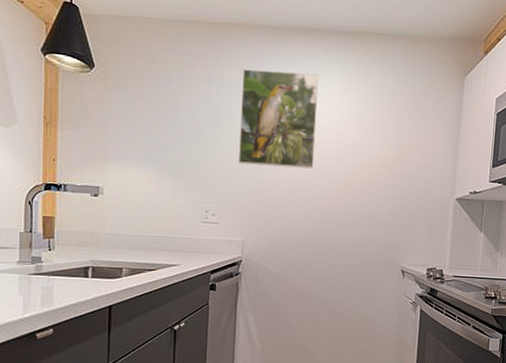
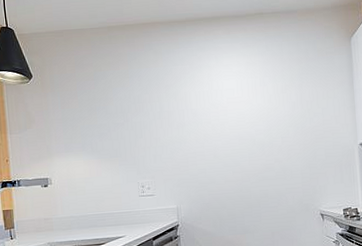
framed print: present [237,69,319,169] -> none [158,54,230,141]

